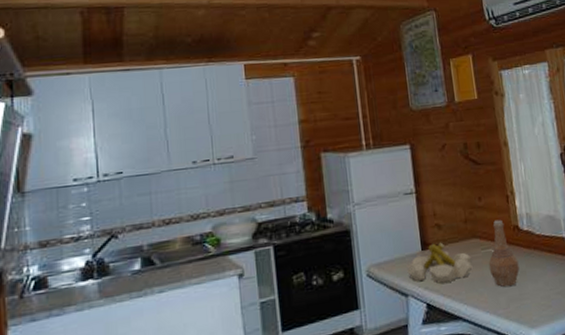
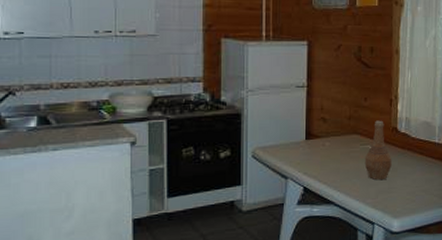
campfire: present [407,242,473,284] -> none [290,134,350,172]

